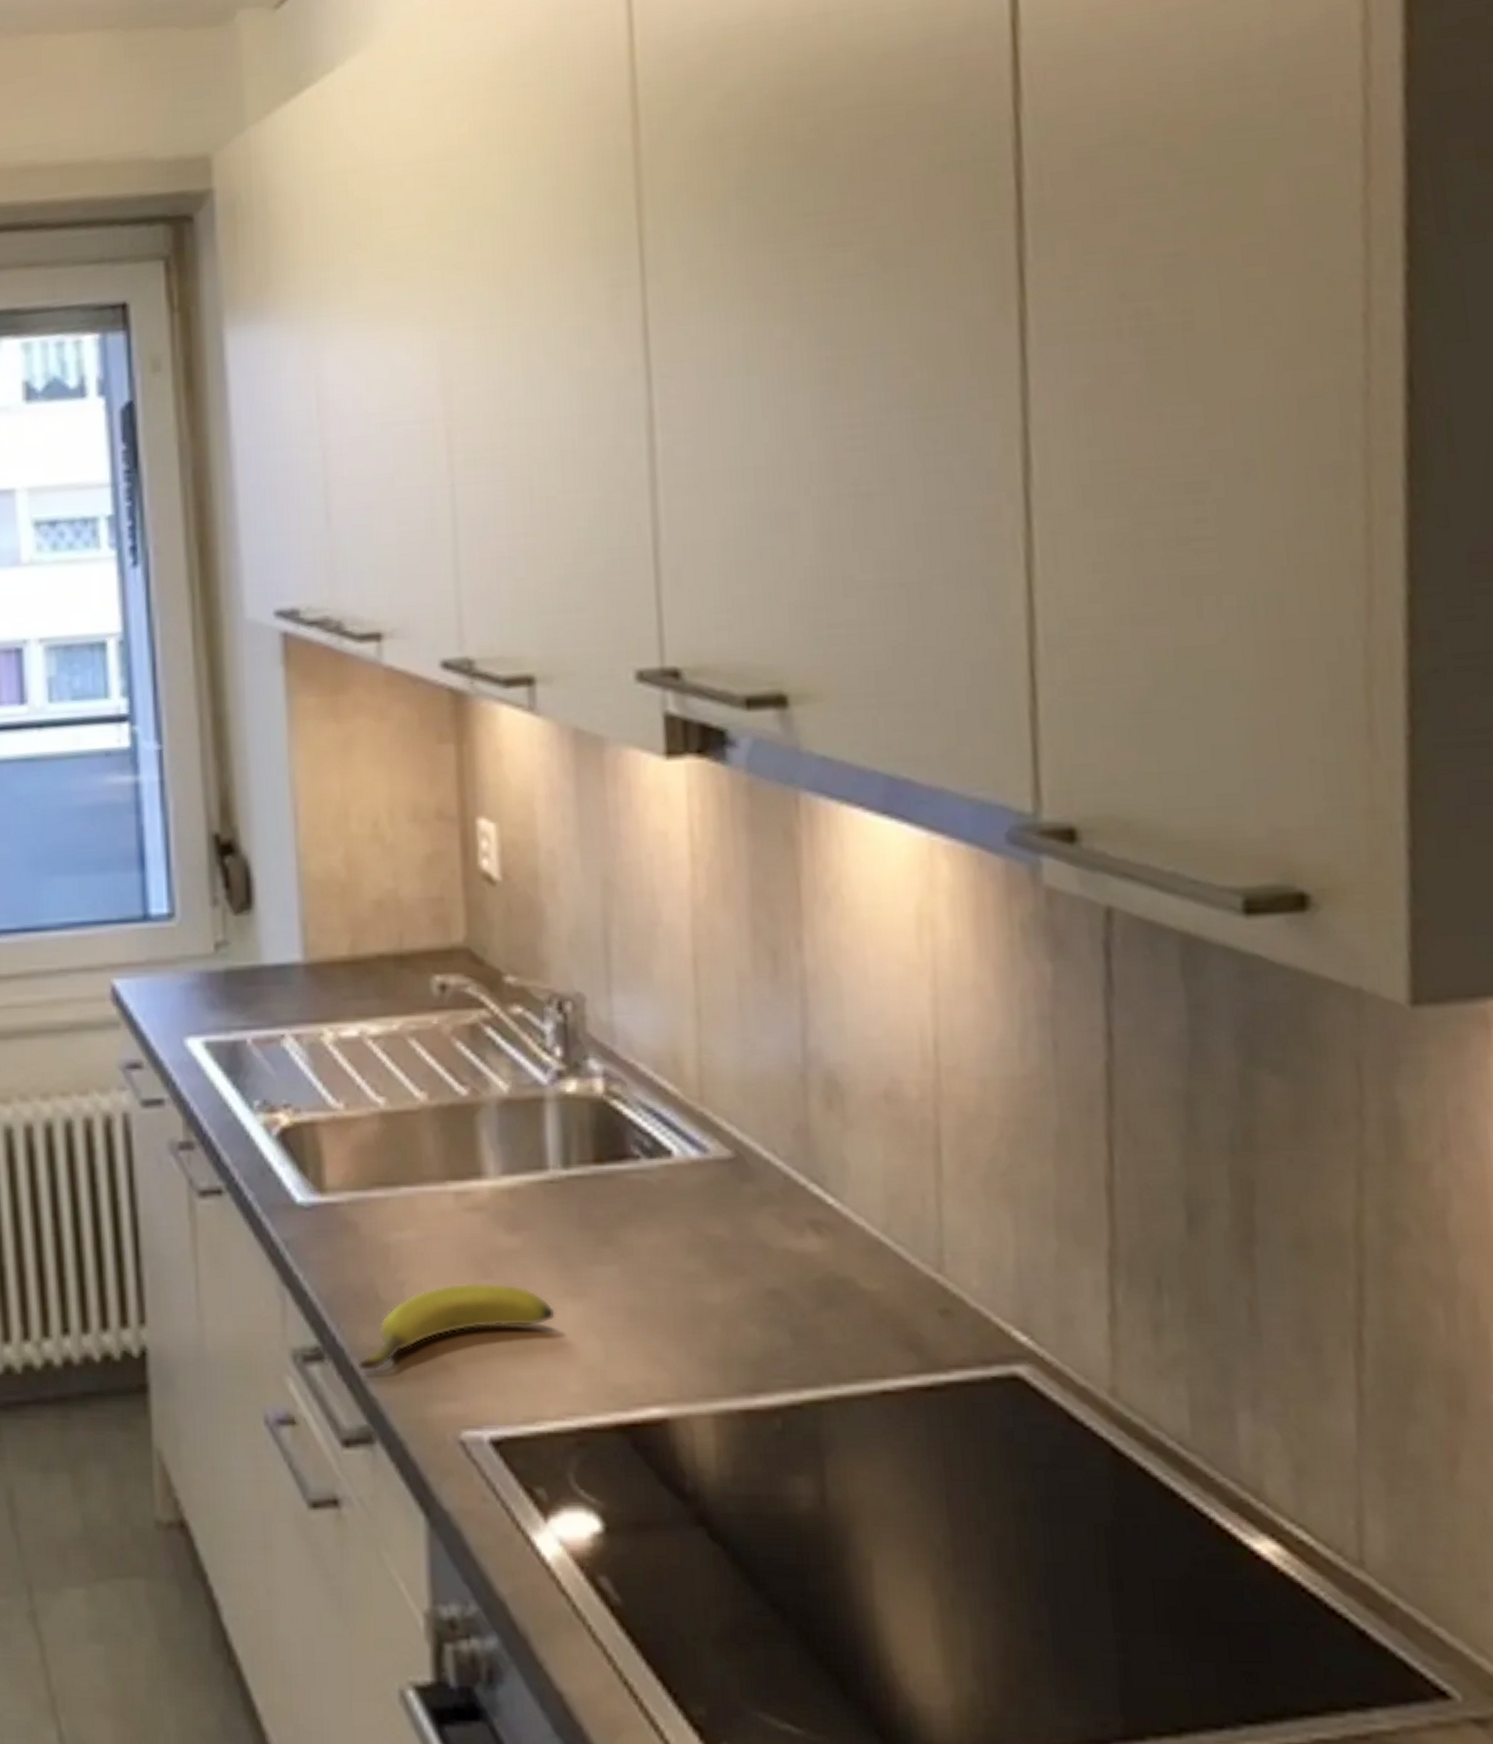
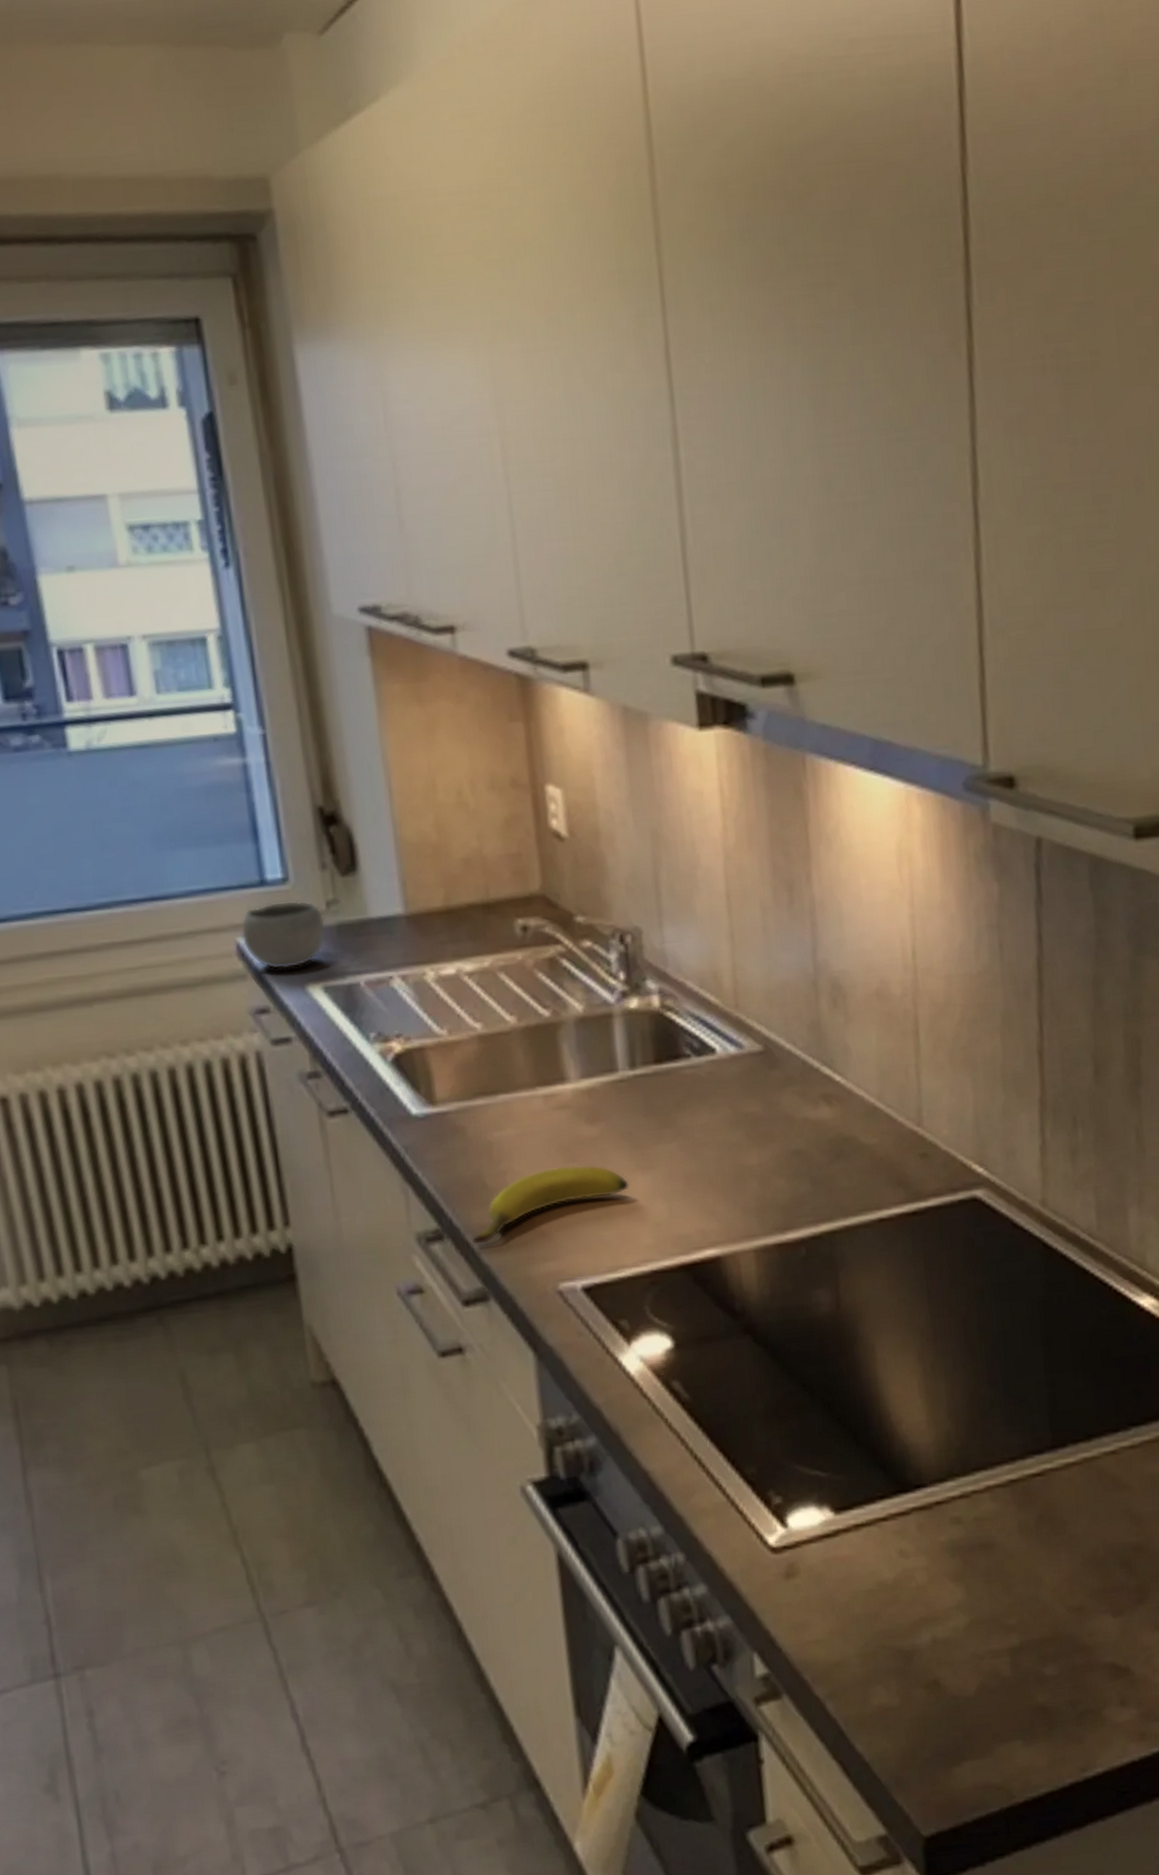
bowl: none [117,939,213,1019] -> present [240,900,326,970]

